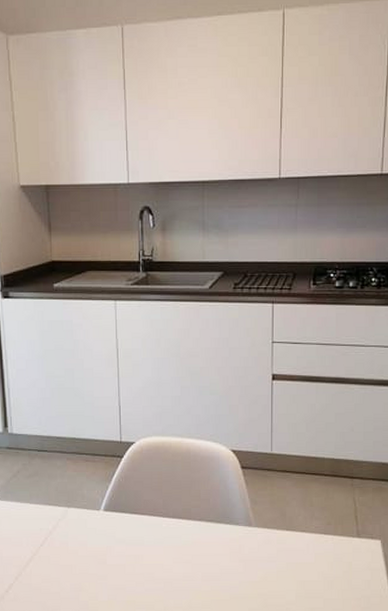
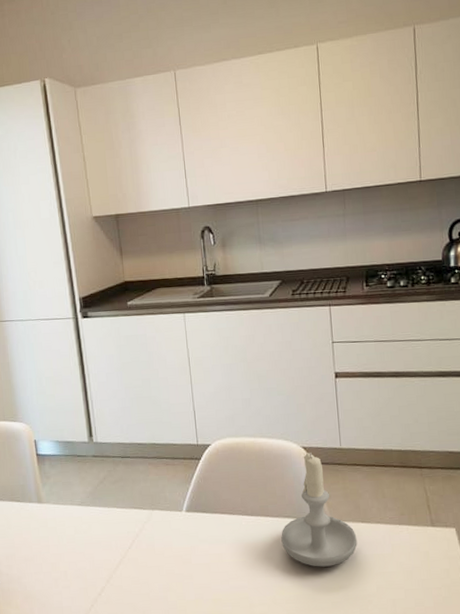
candle: none [202,456,280,573] -> present [281,453,358,567]

